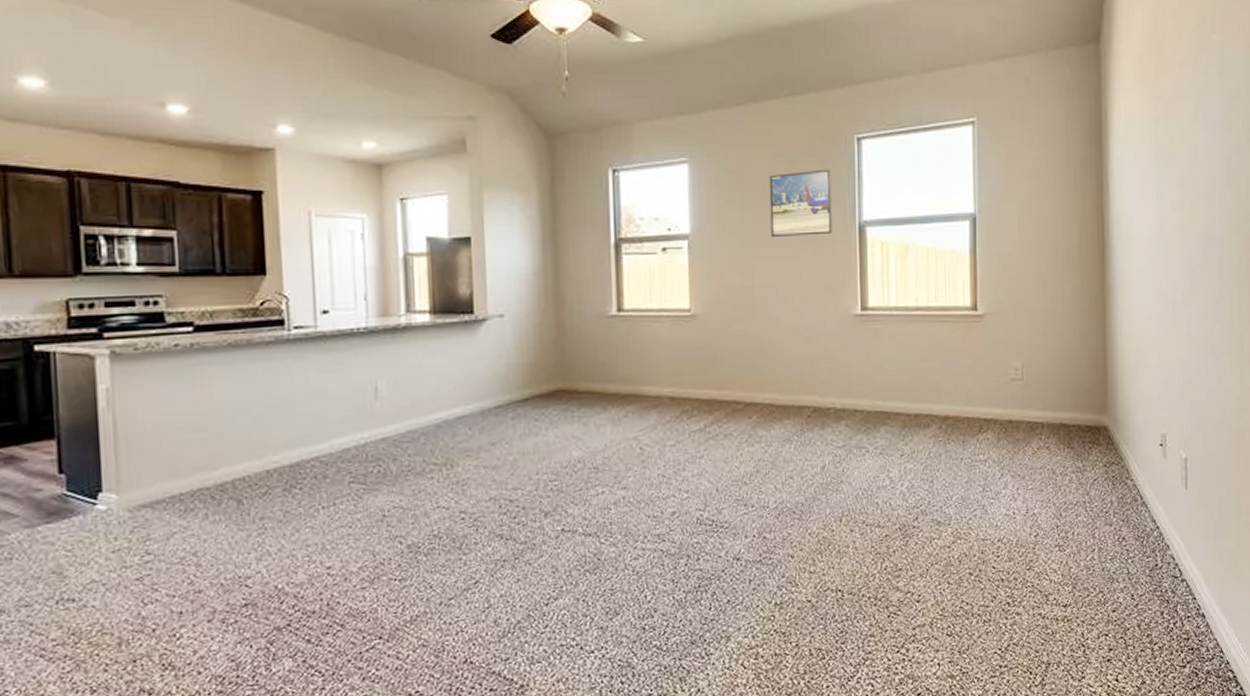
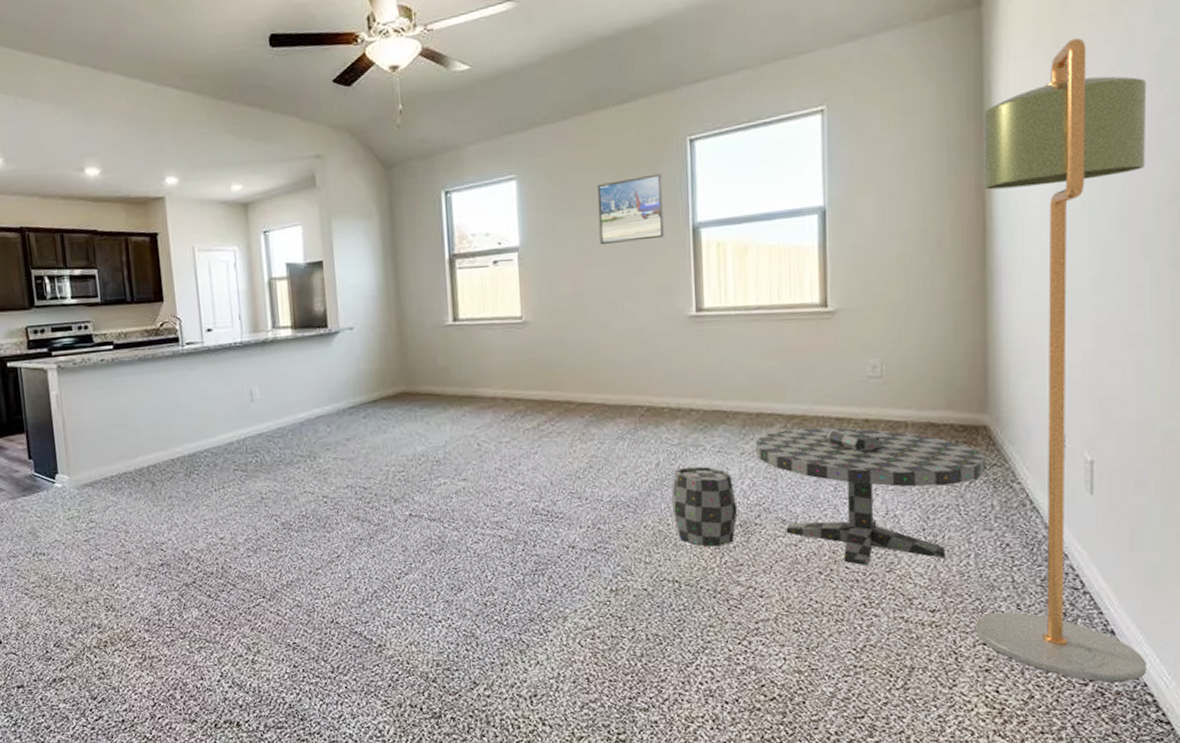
coffee table: none [836,428,1106,565] -> present [672,427,986,566]
floor lamp: none [1098,81,1229,663] -> present [974,38,1148,682]

